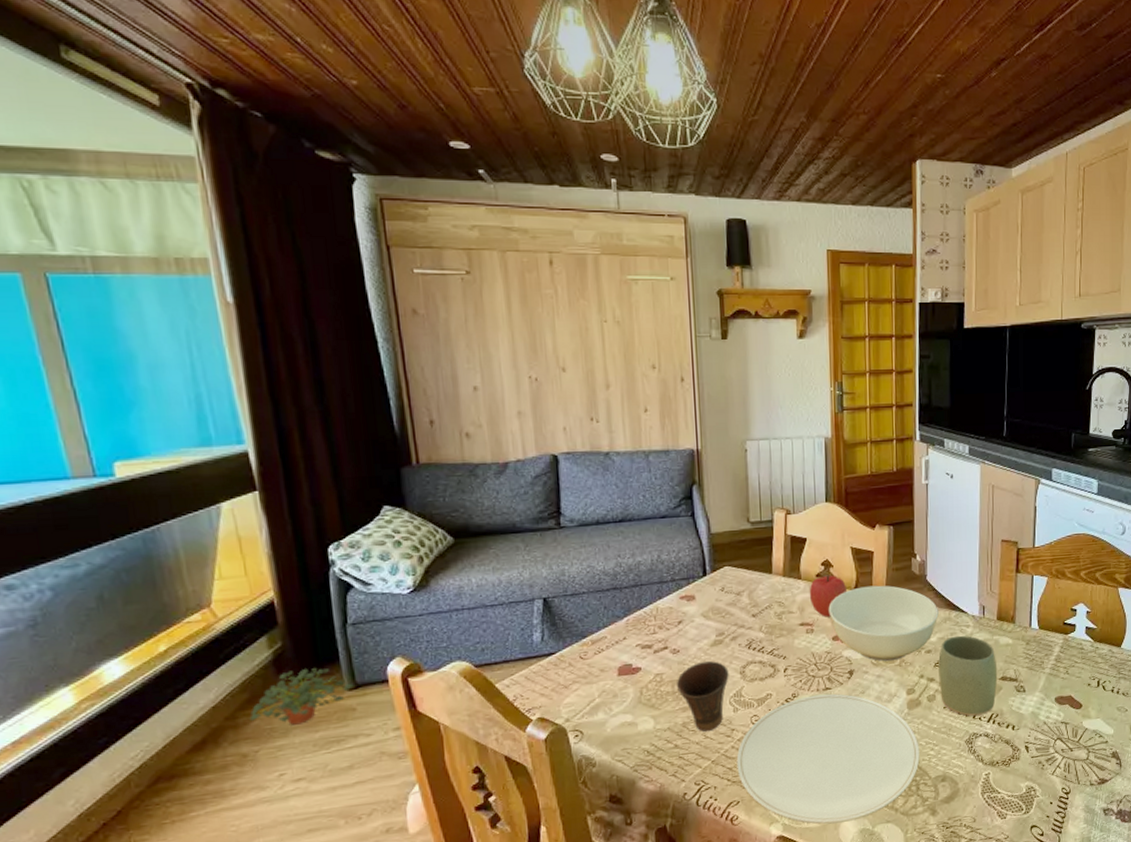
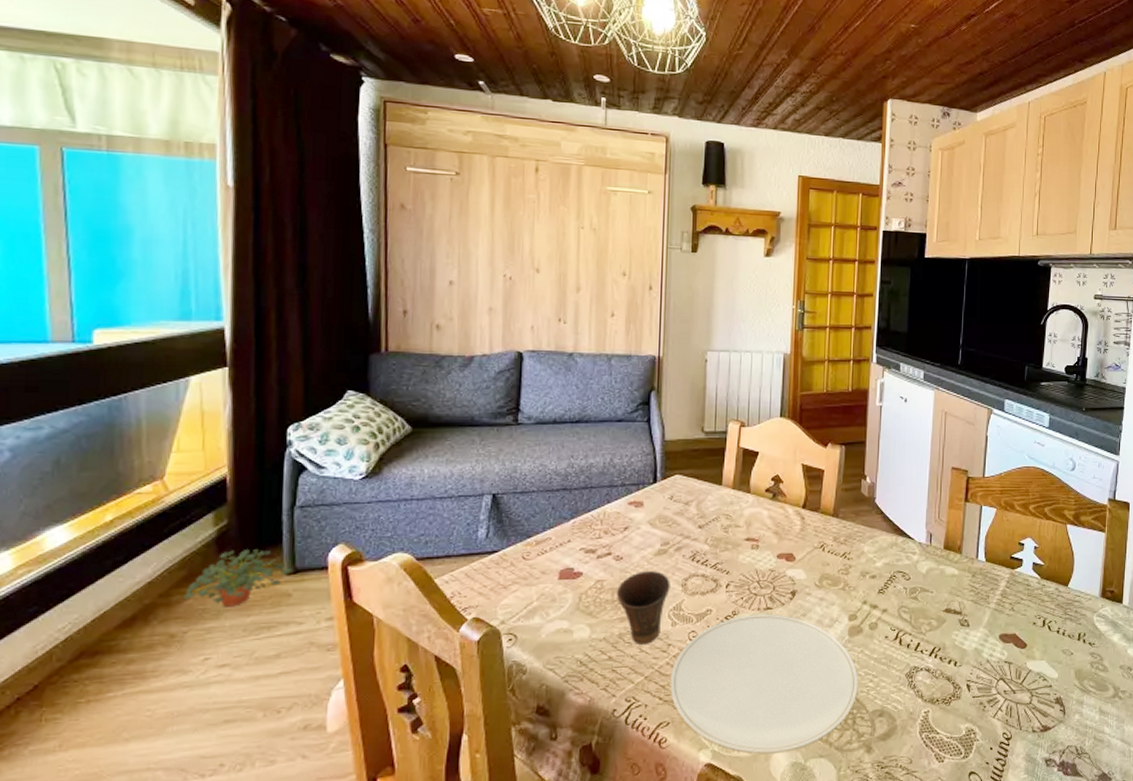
fruit: present [809,575,848,617] -> none [757,490,796,534]
bowl: present [828,585,939,661] -> none [775,505,885,583]
mug: present [938,635,998,716] -> none [882,562,942,648]

